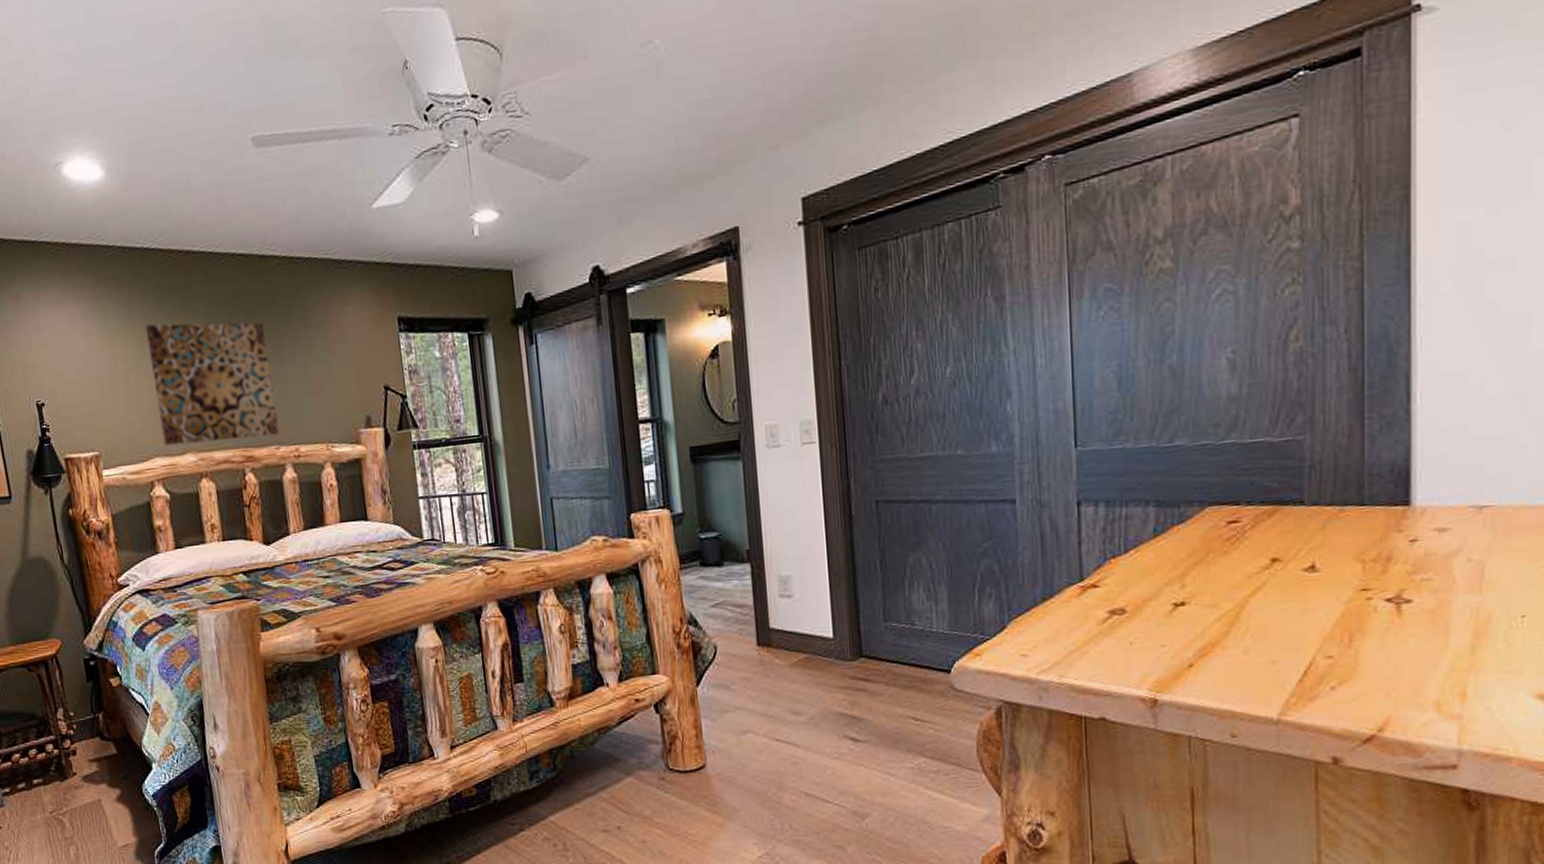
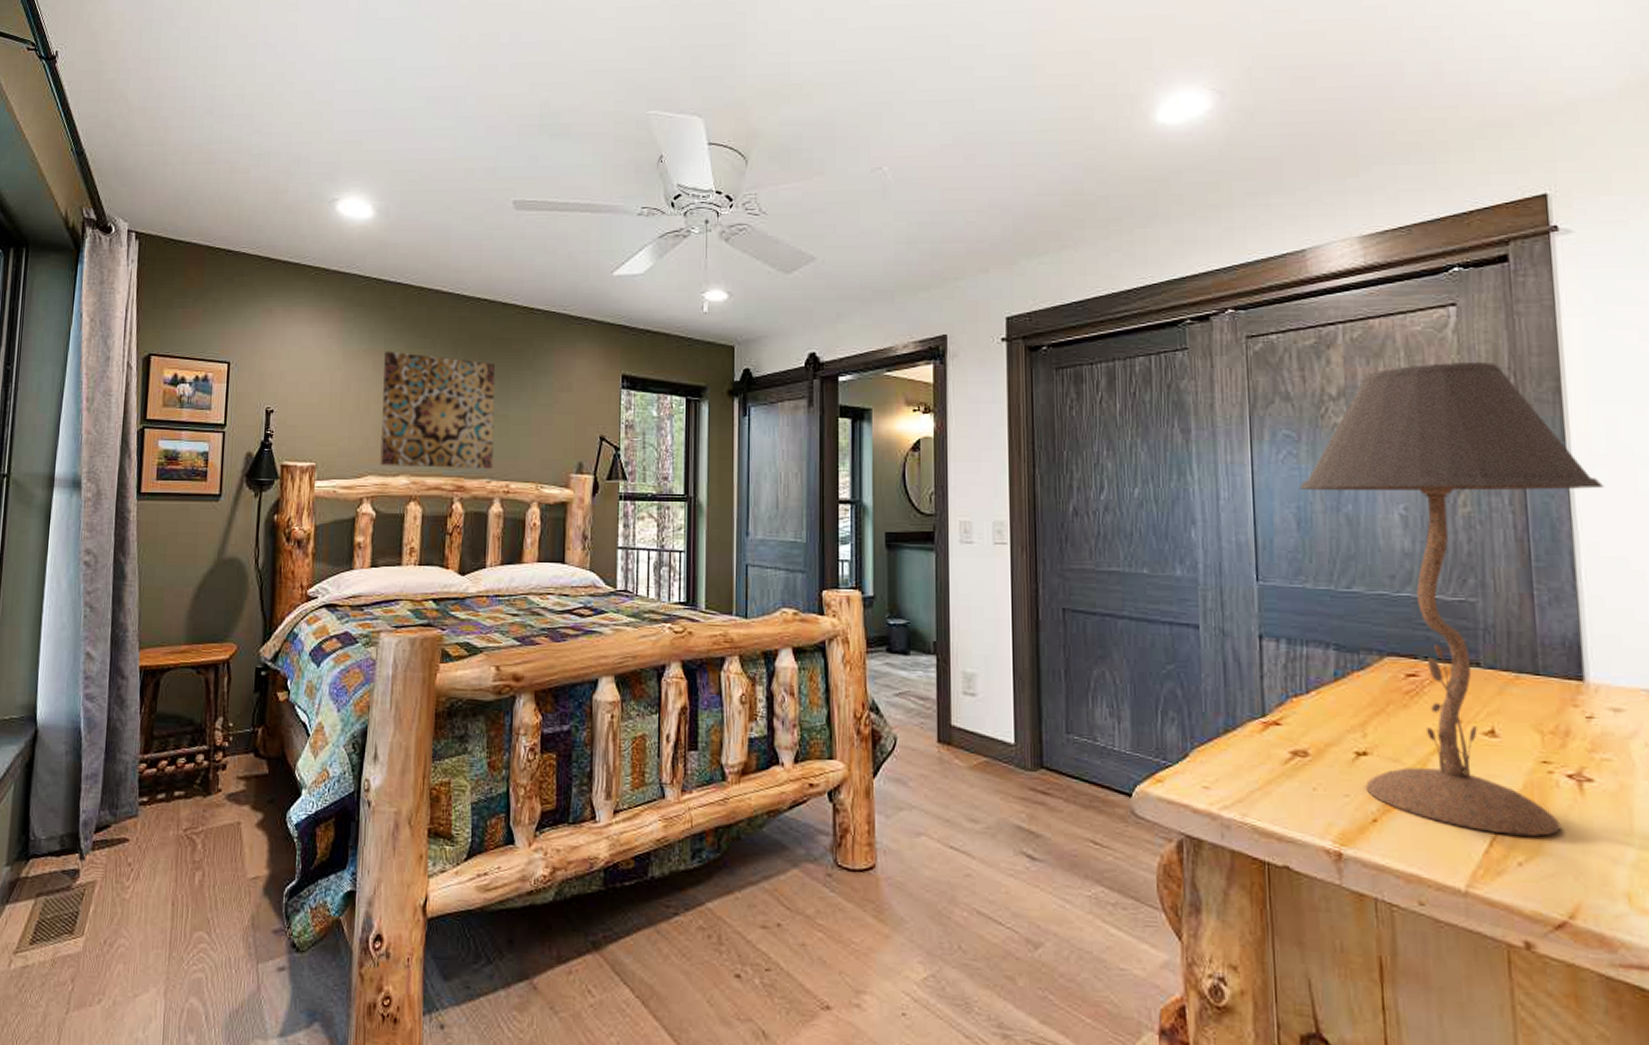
table lamp: none [1119,177,1449,663] -> present [1298,363,1604,836]

